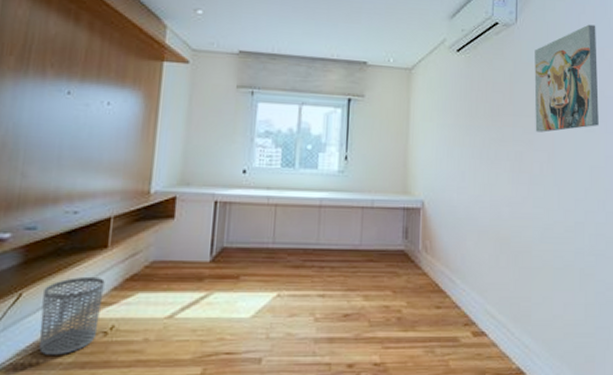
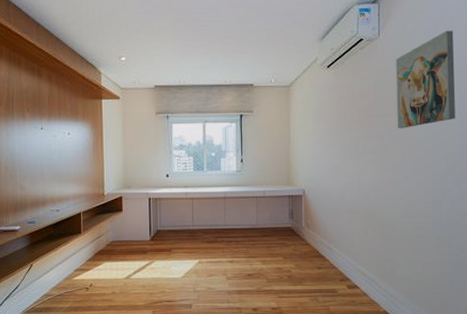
waste bin: present [39,277,105,355] -> none [45,253,83,302]

